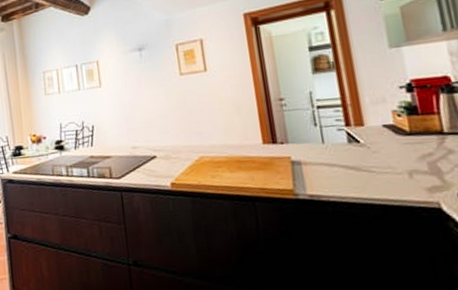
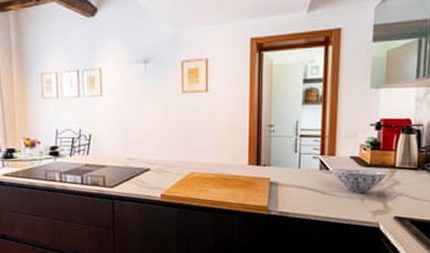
bowl: none [362,138,436,167] -> present [331,169,388,193]

